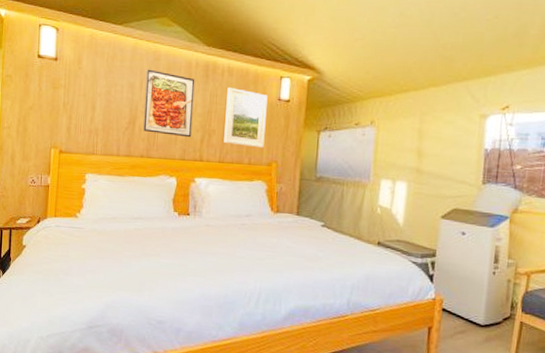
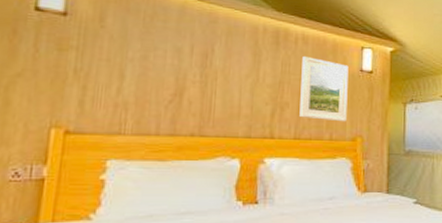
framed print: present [143,69,195,138] -> none [194,32,263,112]

